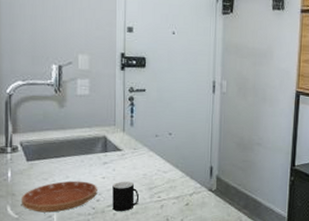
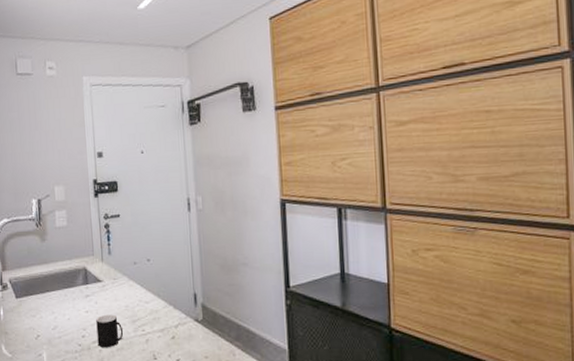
saucer: present [21,180,97,213] -> none [13,316,82,351]

